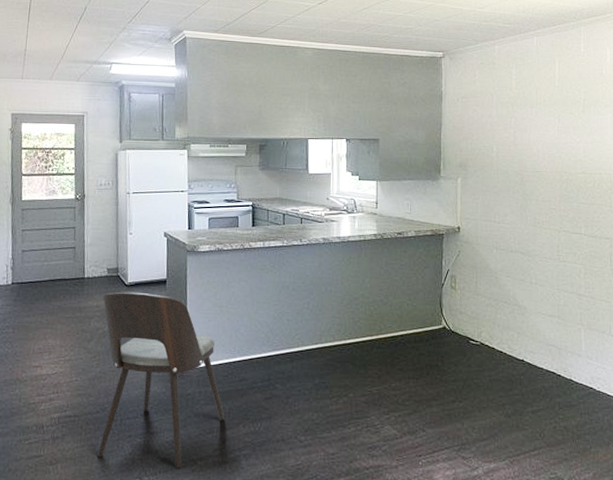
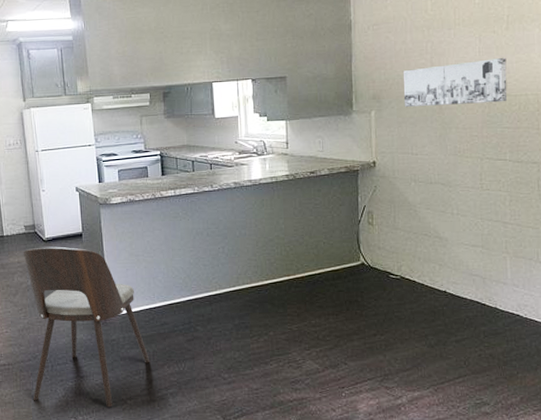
wall art: none [488,137,583,179] -> present [402,57,508,107]

